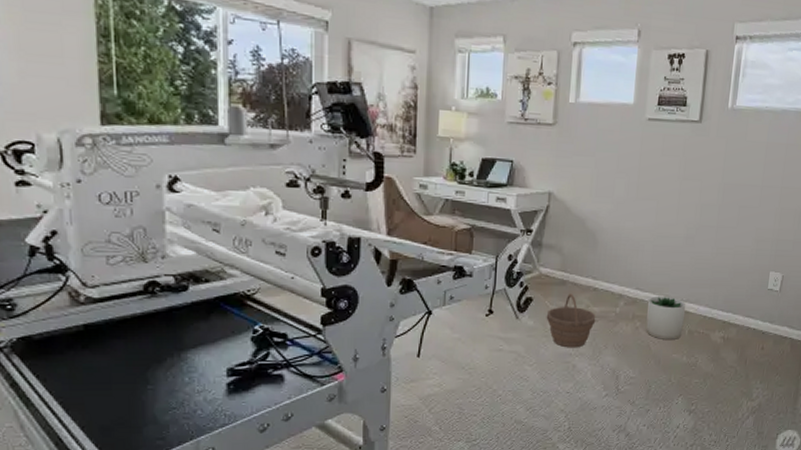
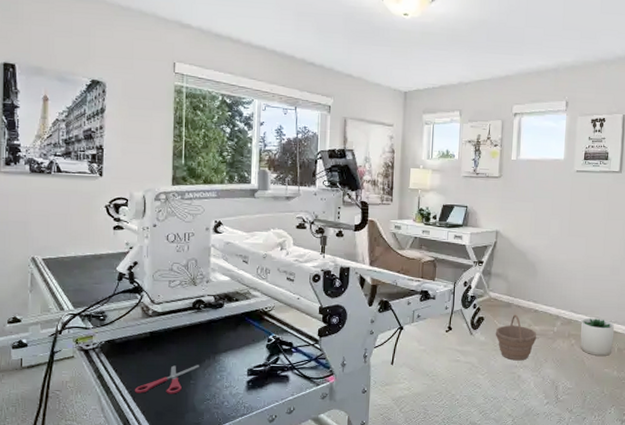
scissors: none [68,365,159,404] -> present [135,365,199,394]

